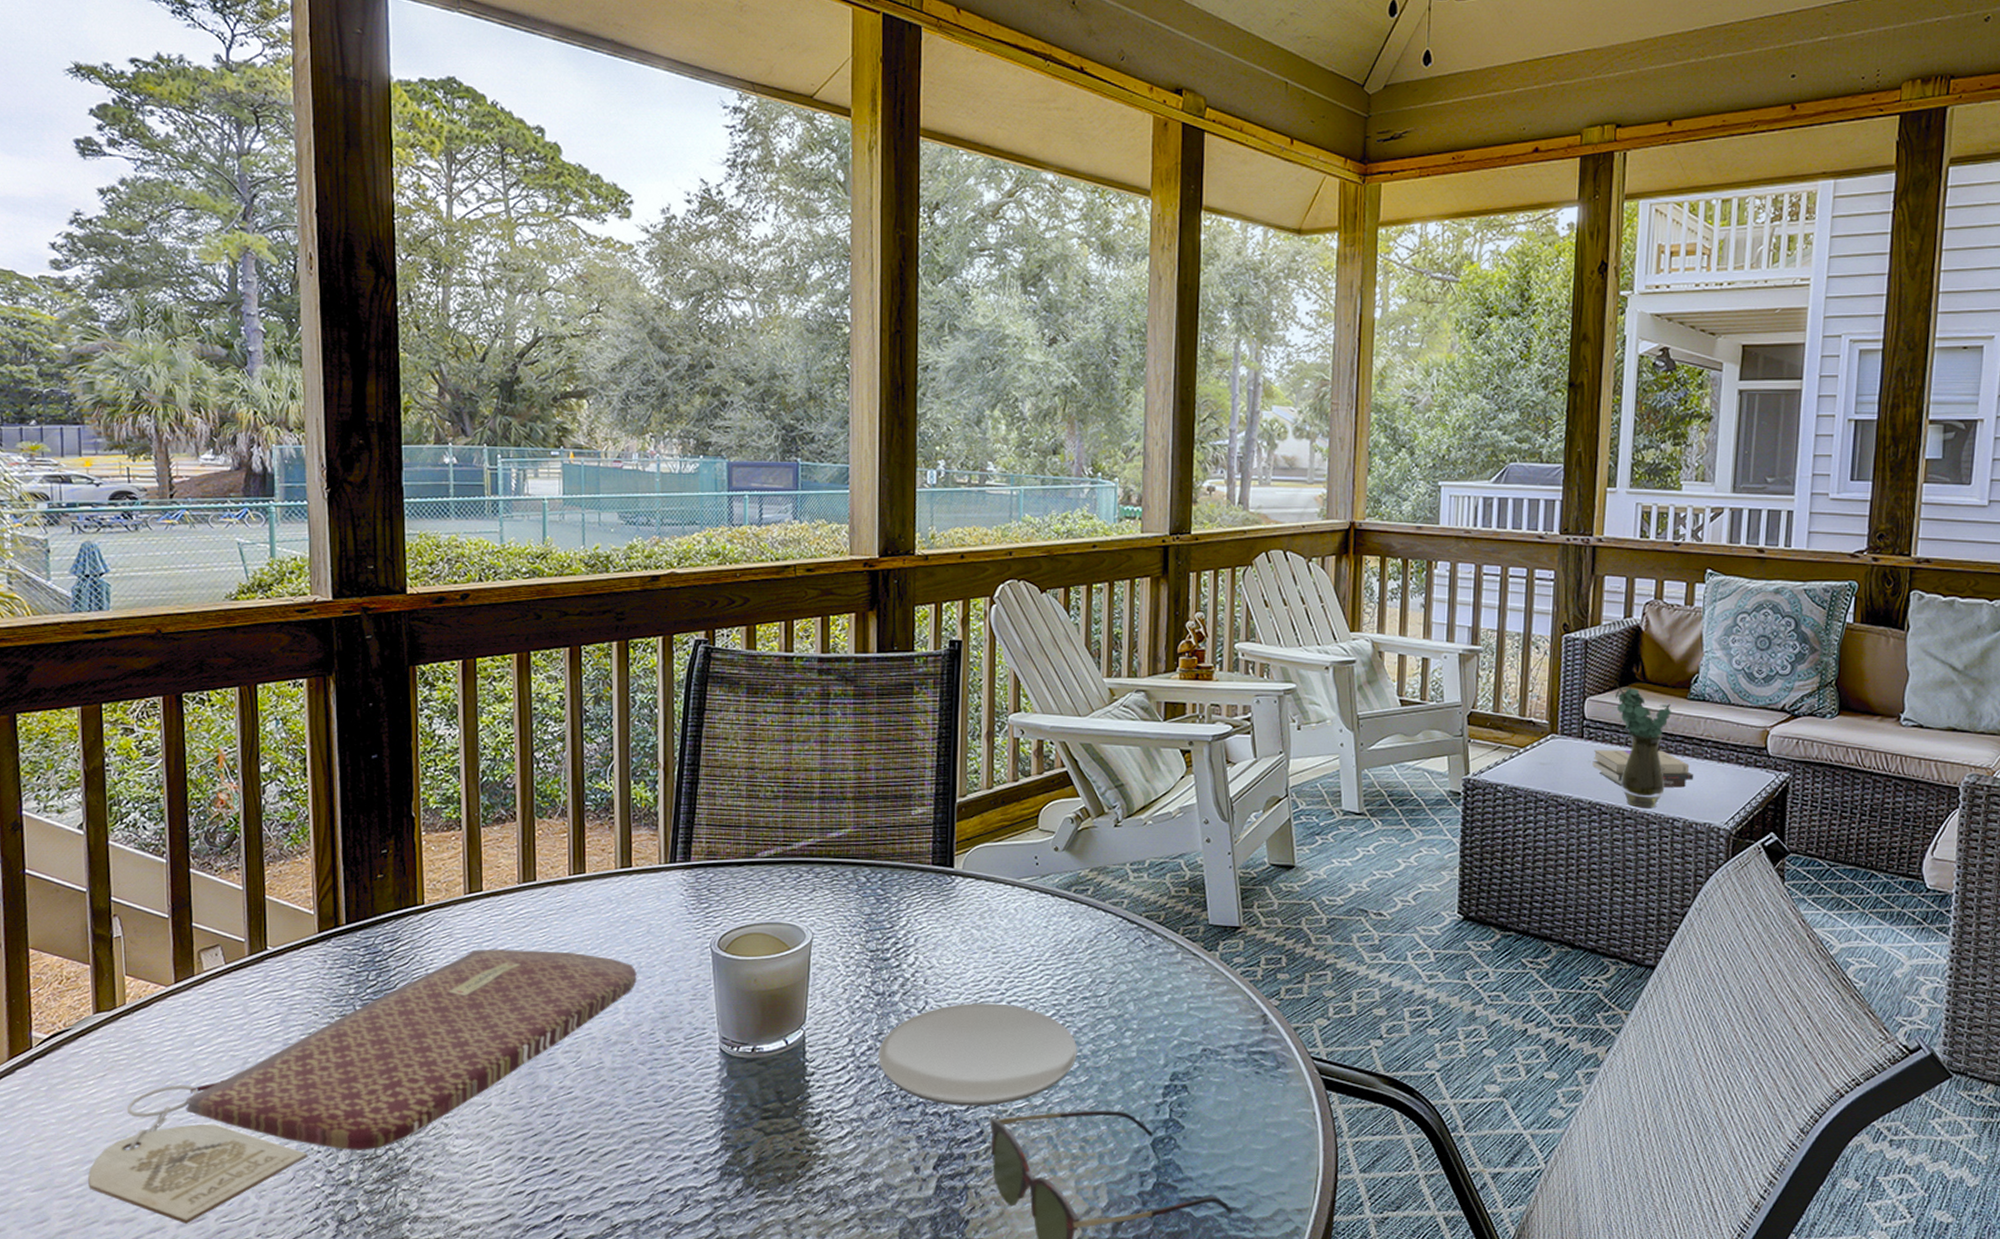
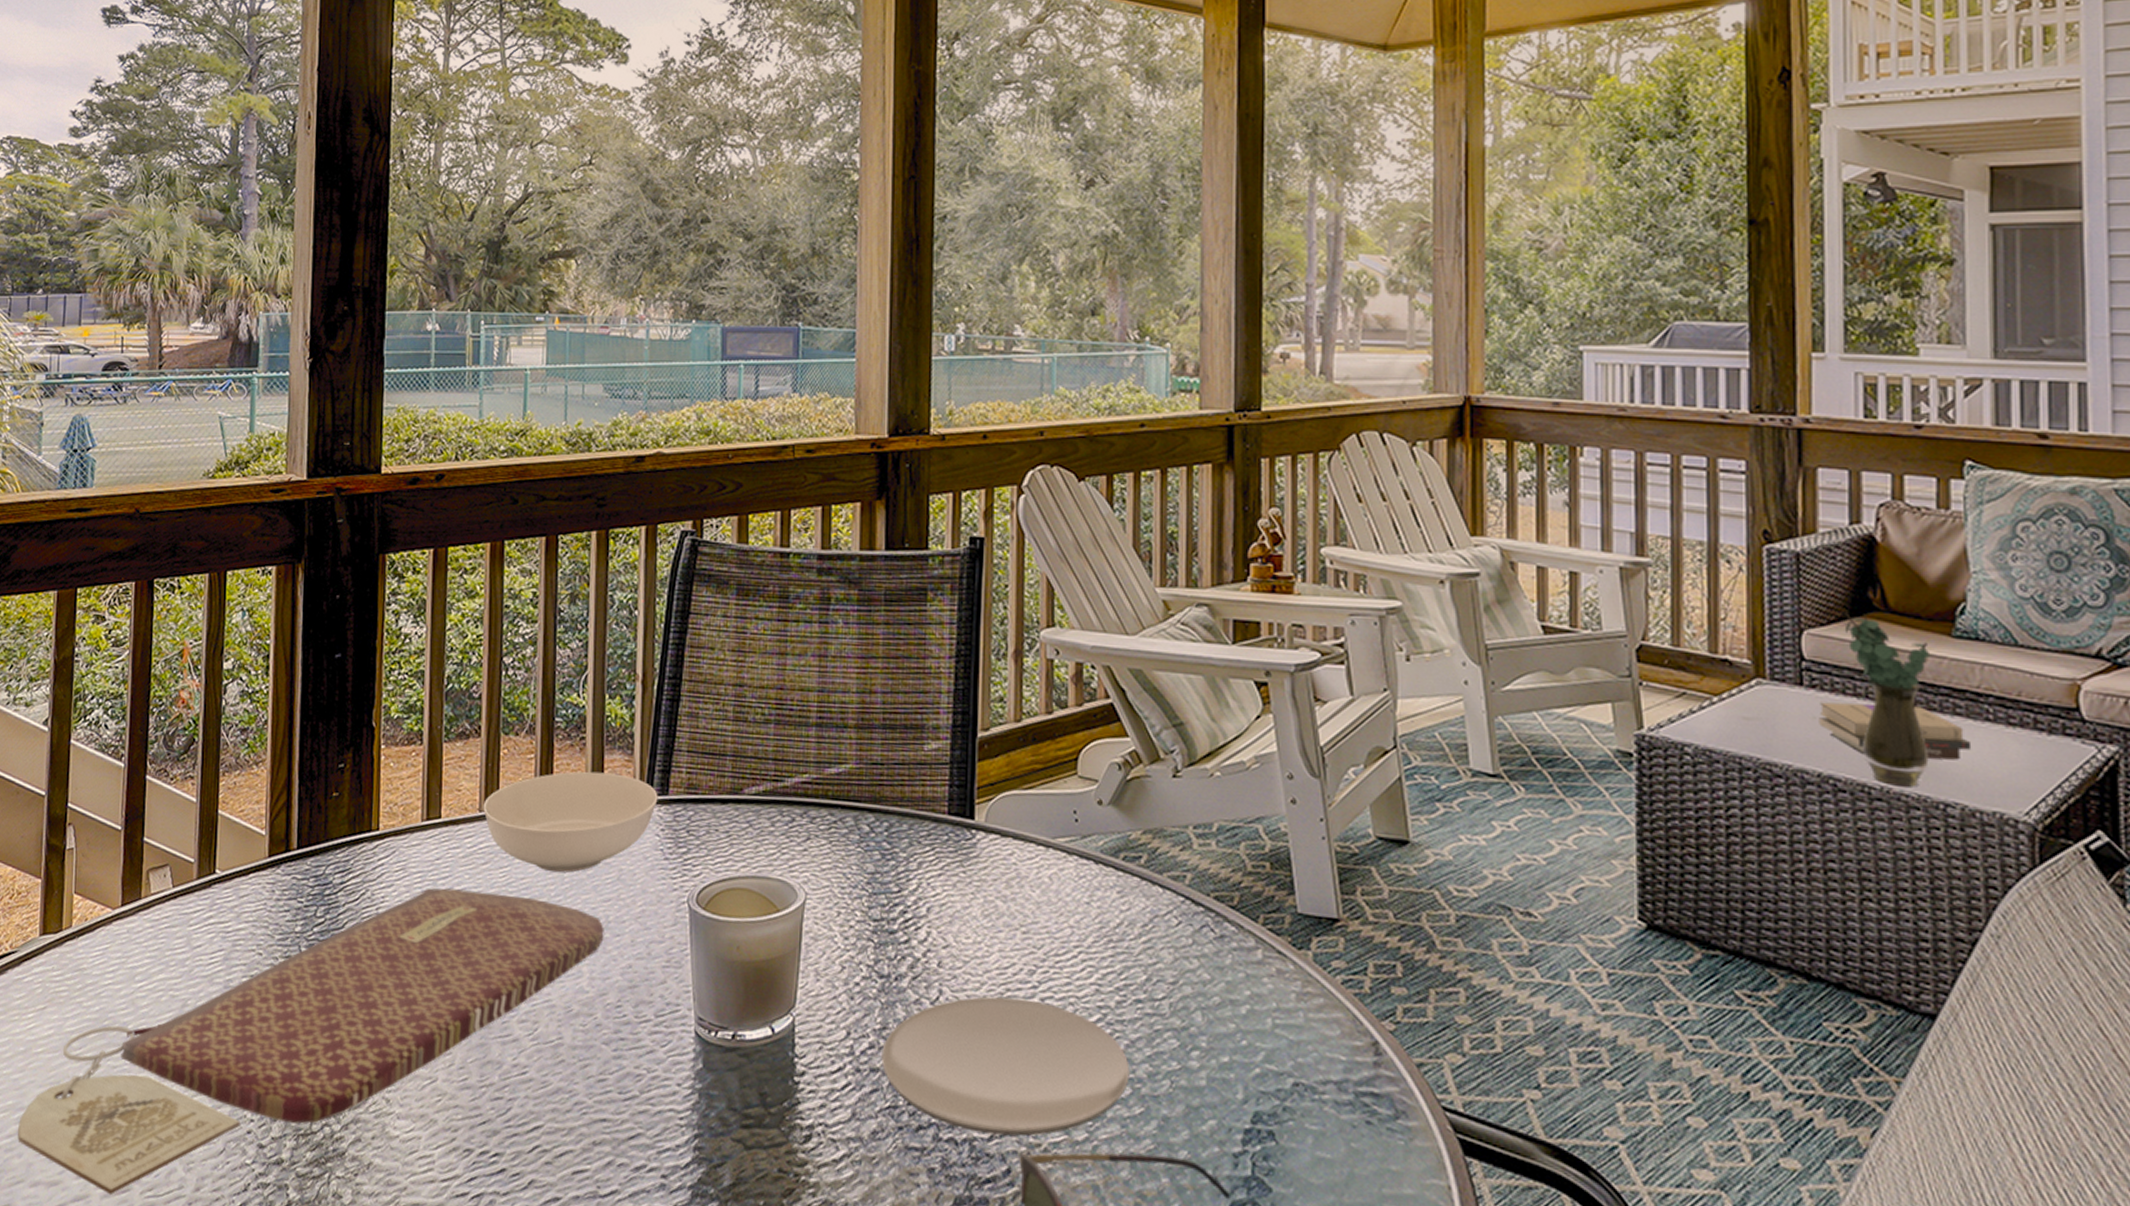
bowl: none [521,845,681,930] -> present [483,771,658,873]

